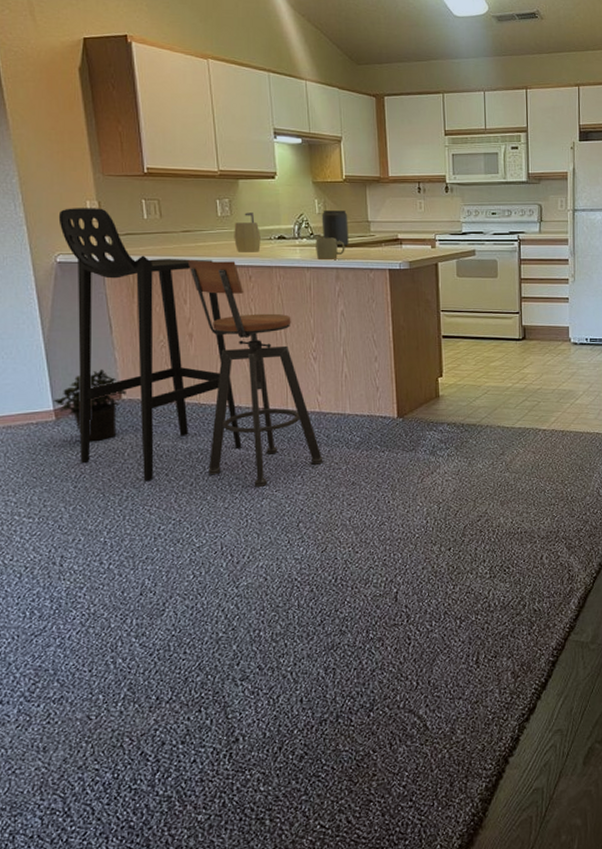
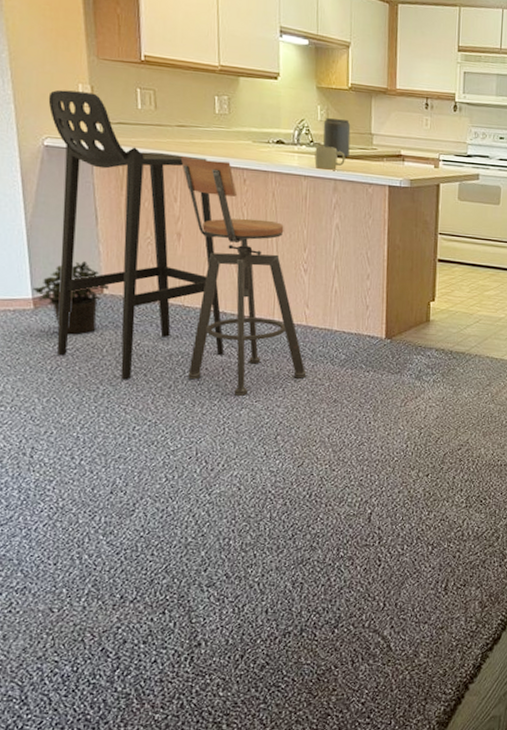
soap dispenser: present [234,213,261,252] -> none [230,112,259,155]

